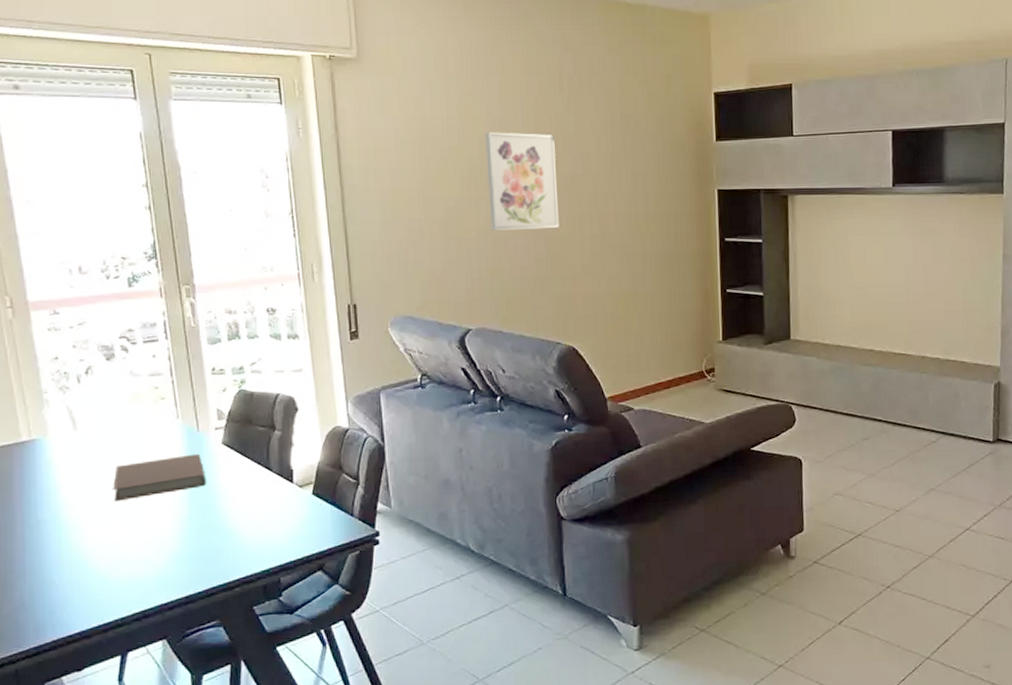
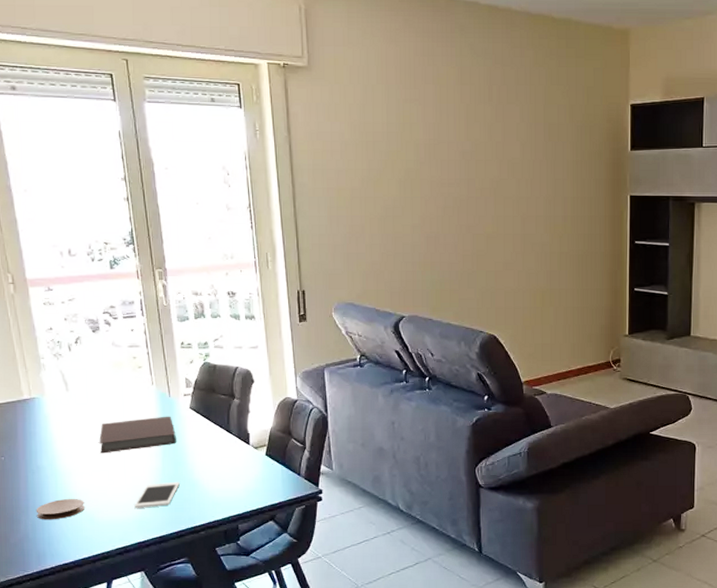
coaster: none [34,556,96,584] -> present [36,498,86,520]
cell phone: none [155,530,210,565] -> present [134,481,180,508]
wall art: present [485,132,559,231] -> none [420,137,485,228]

